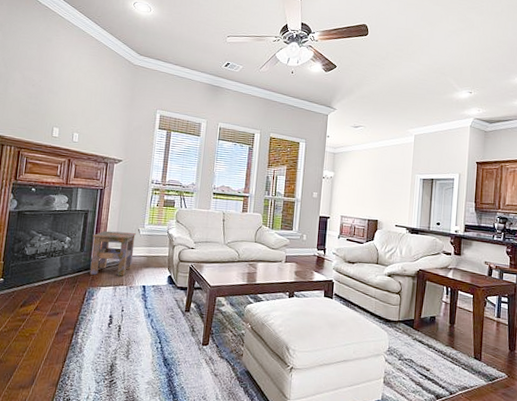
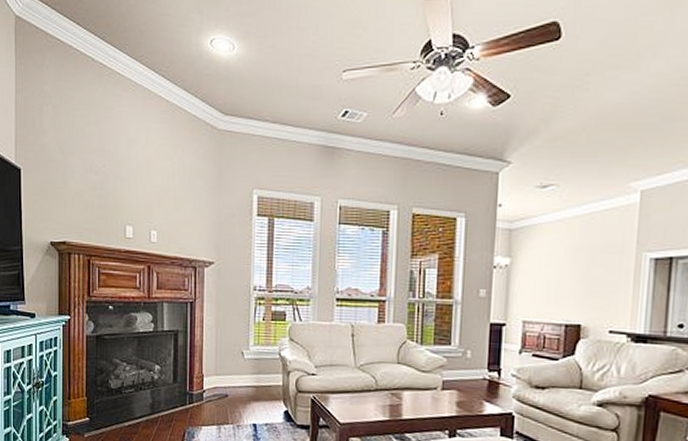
side table: present [89,230,136,277] -> none [186,355,239,413]

